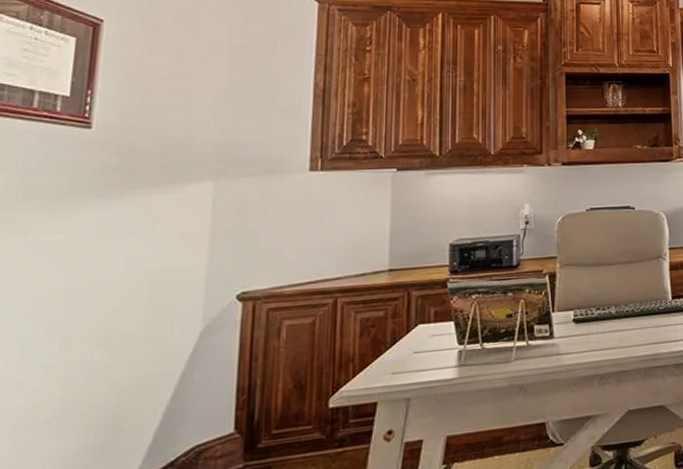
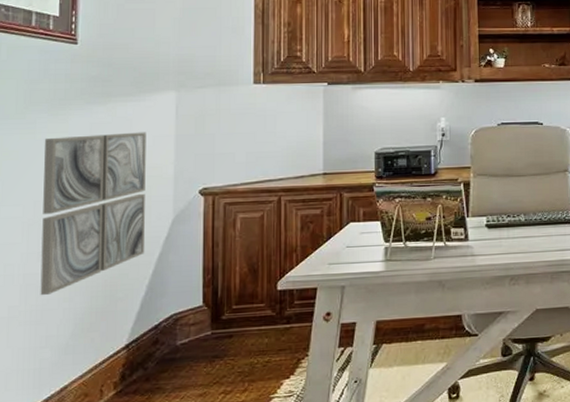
wall art: none [18,229,174,435] -> present [40,132,146,296]

